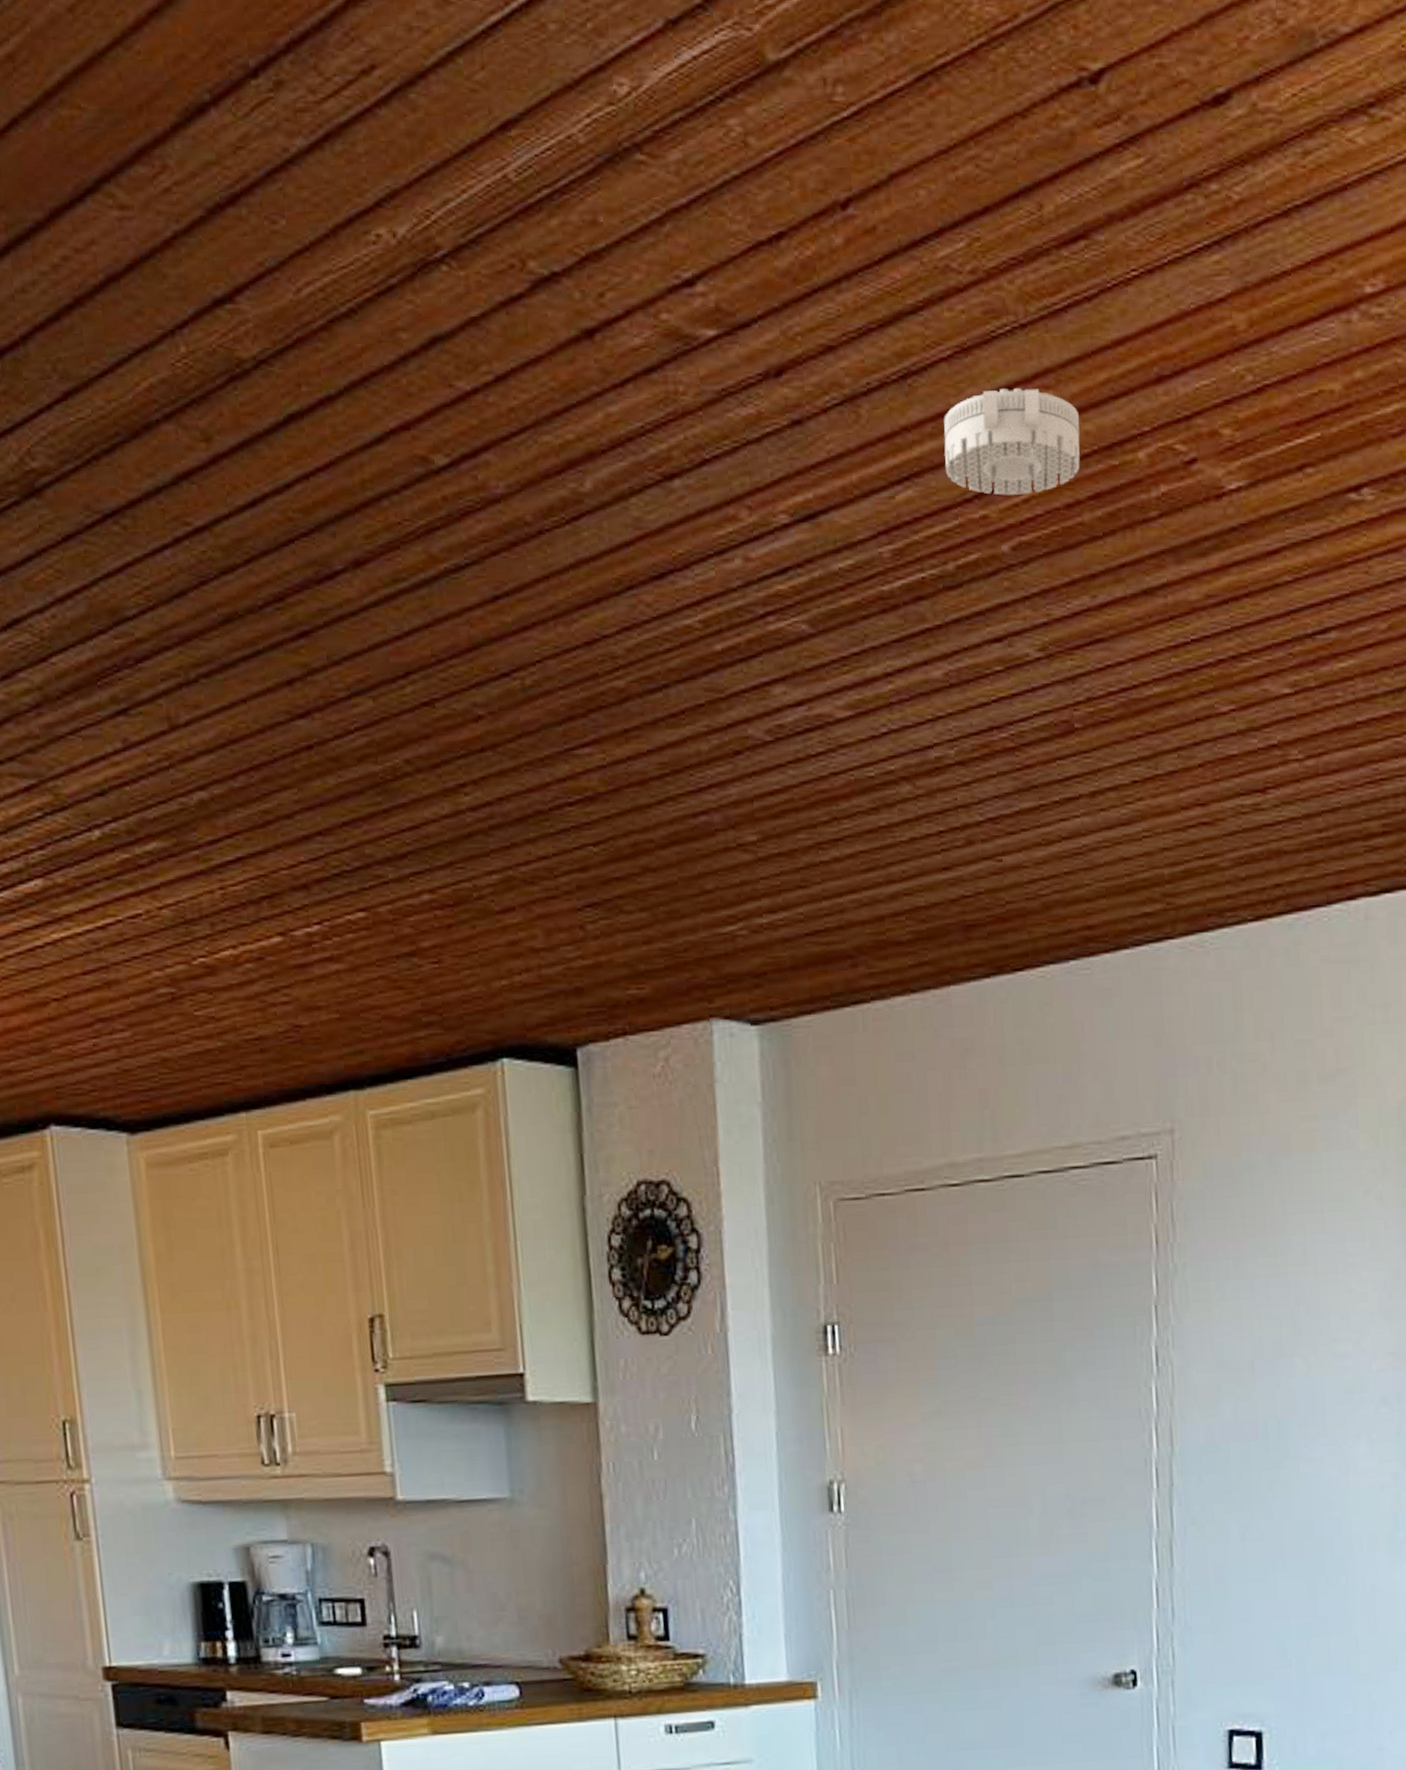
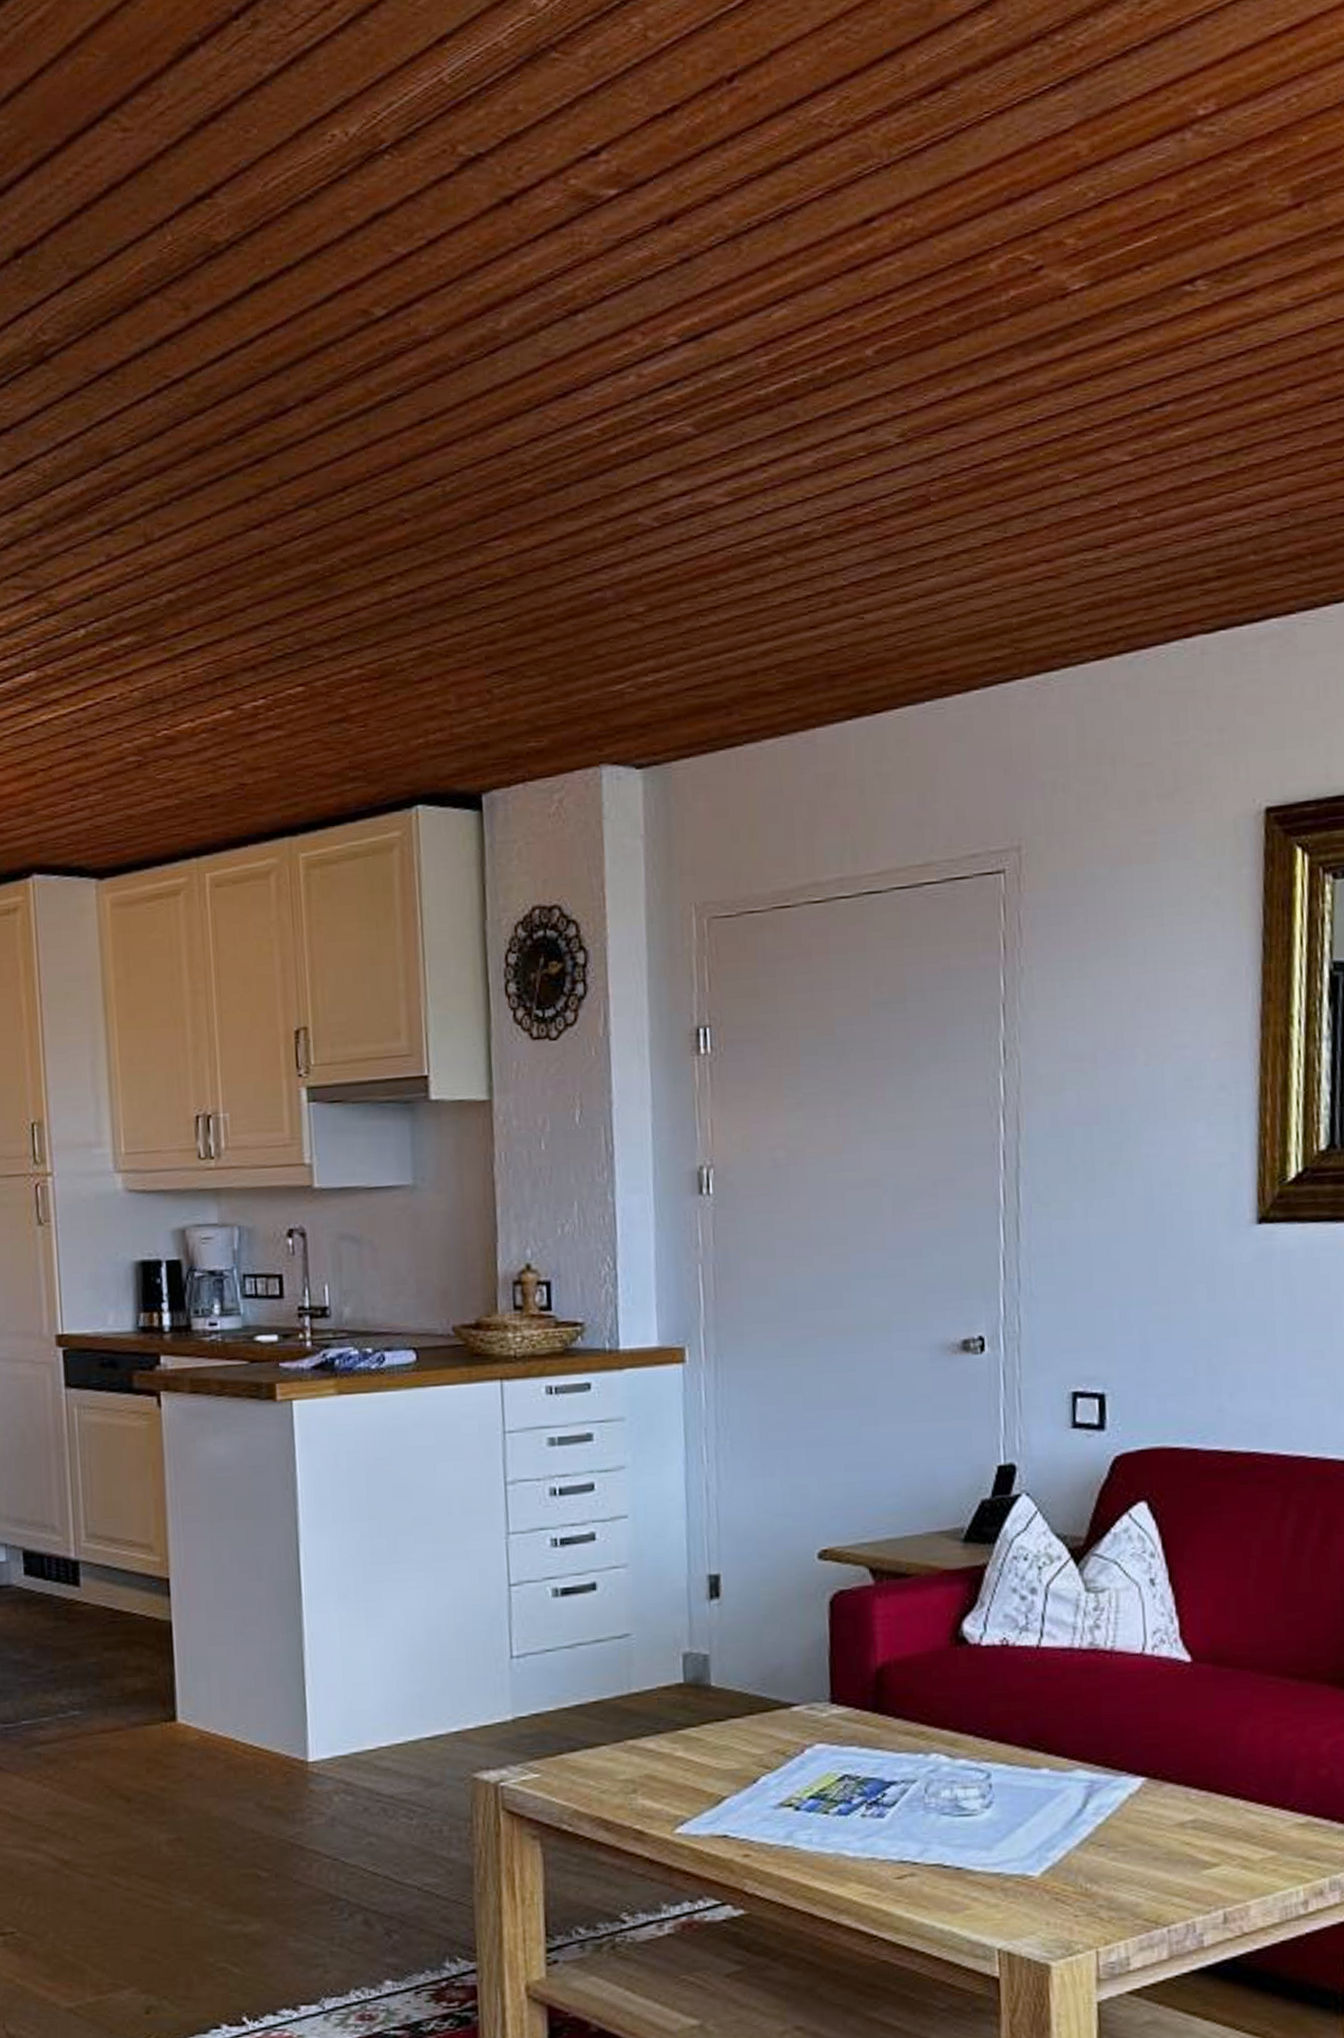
smoke detector: present [944,388,1080,495] -> none [815,217,937,308]

